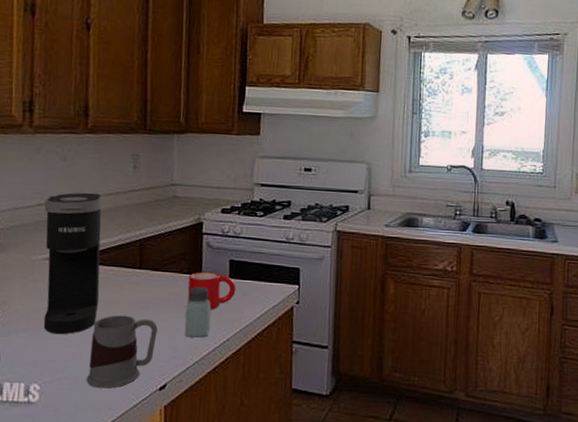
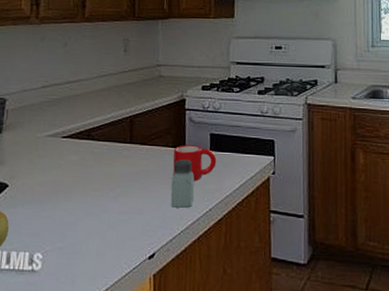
coffee maker: present [43,192,103,335] -> none [46,74,98,206]
mug: present [86,315,158,389] -> none [83,187,146,257]

